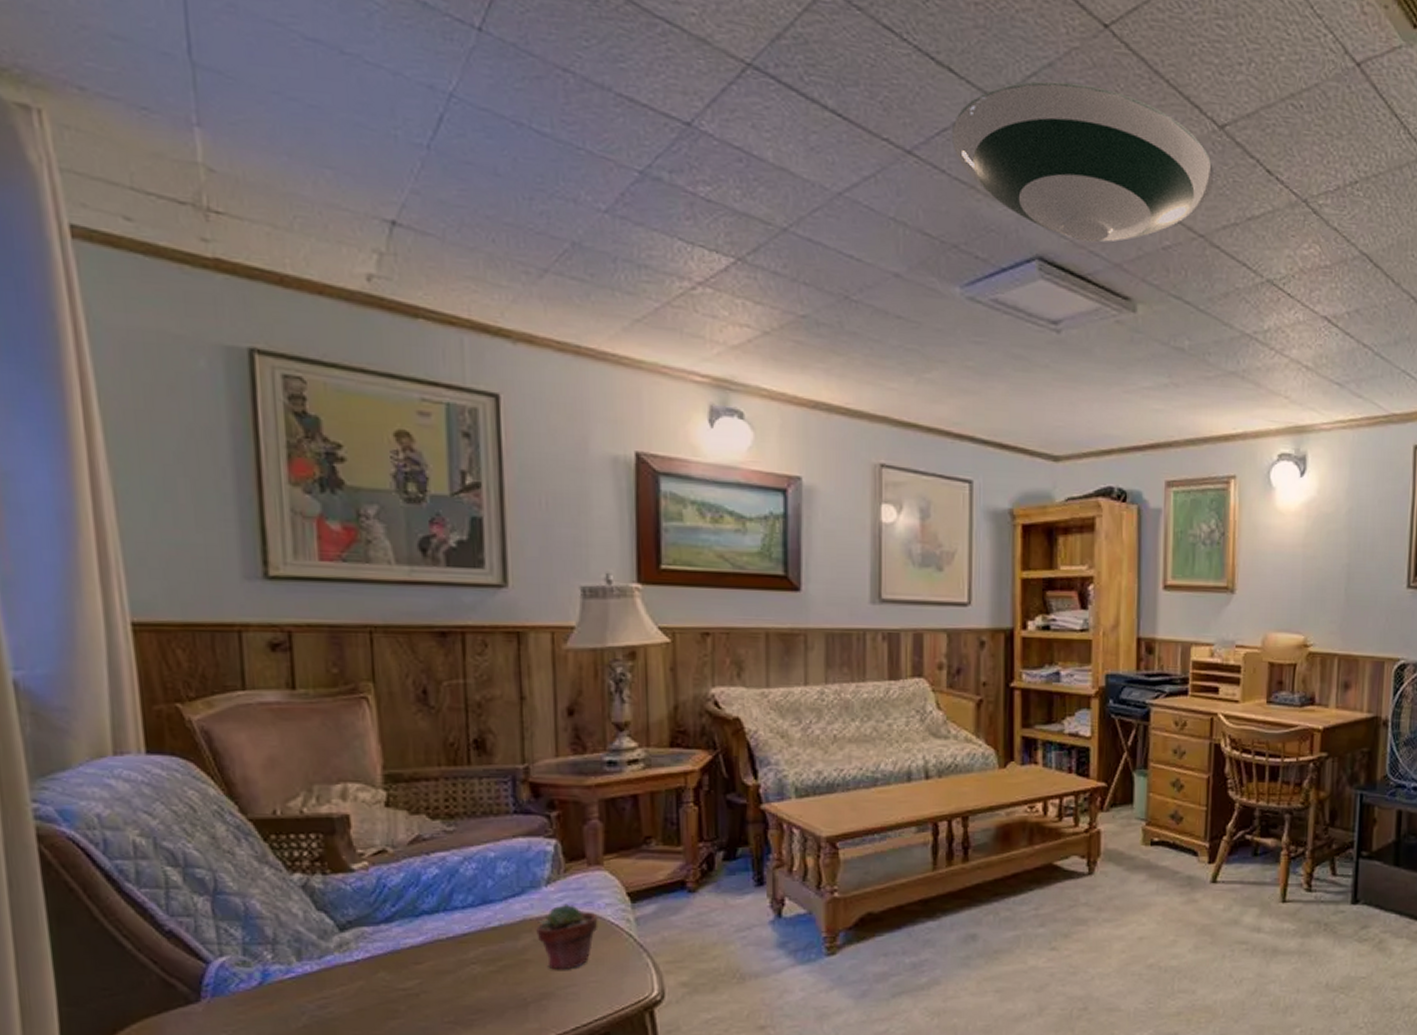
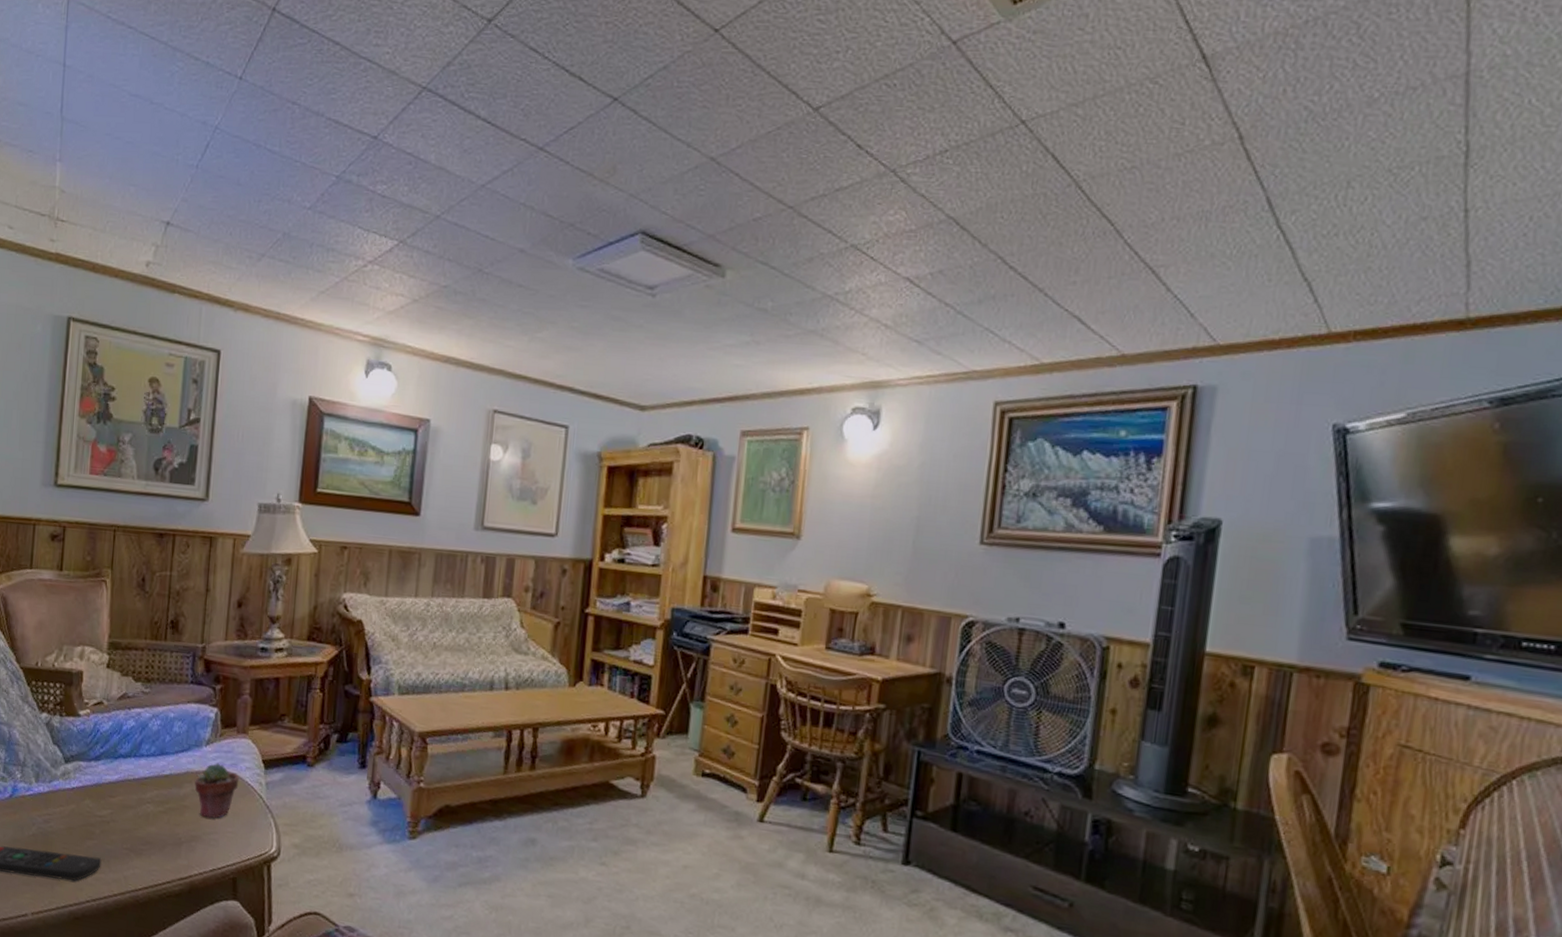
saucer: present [952,81,1213,243] -> none [577,81,806,217]

